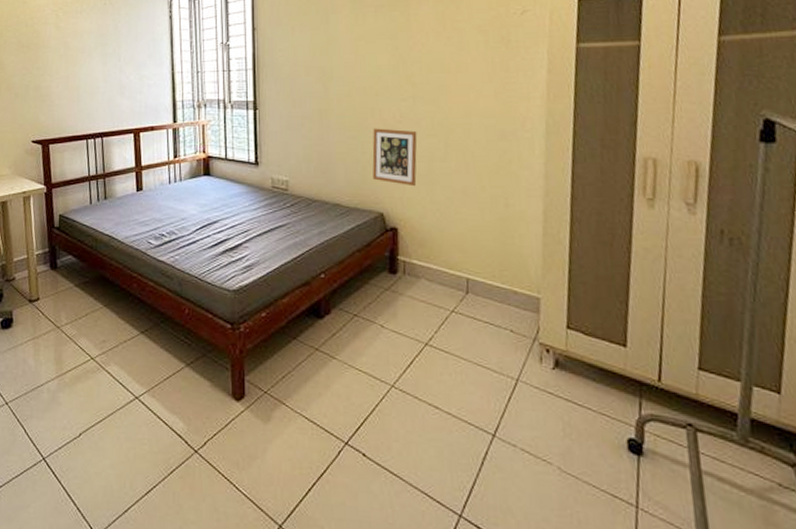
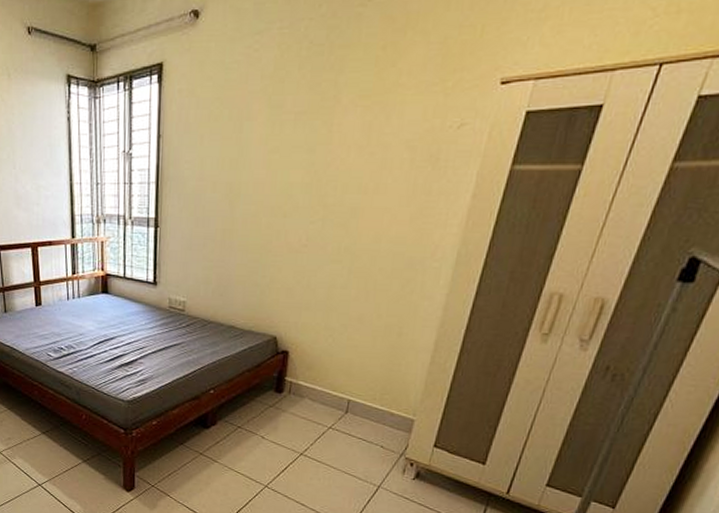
picture frame: present [372,128,418,187] -> none [270,251,322,313]

